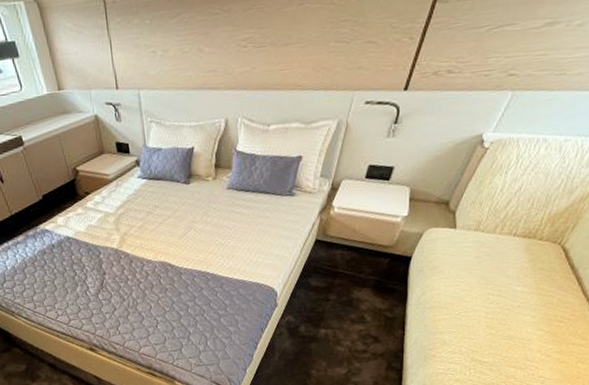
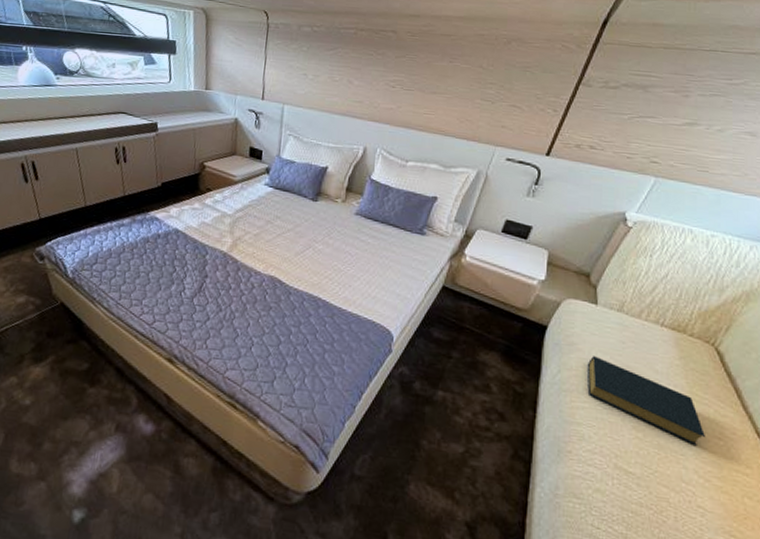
hardback book: none [448,274,548,332] -> present [587,356,705,447]

